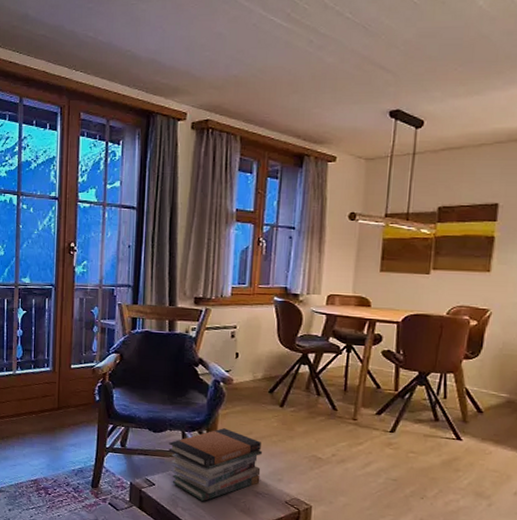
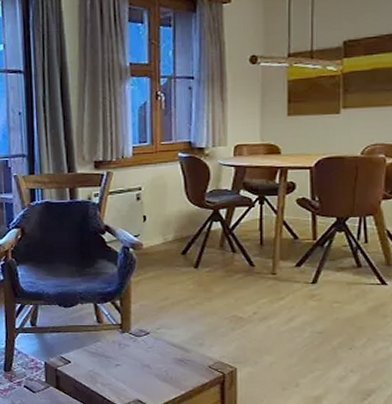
book stack: present [169,428,262,501] -> none [81,296,181,374]

